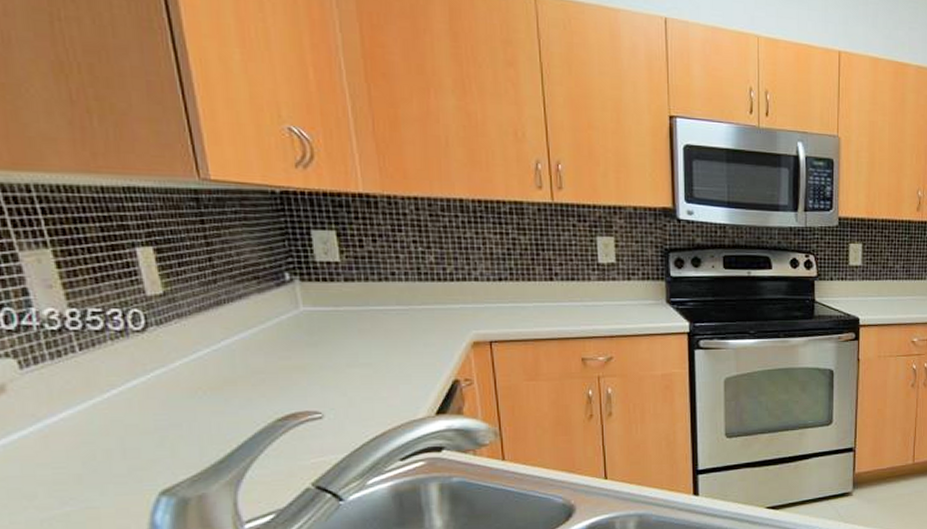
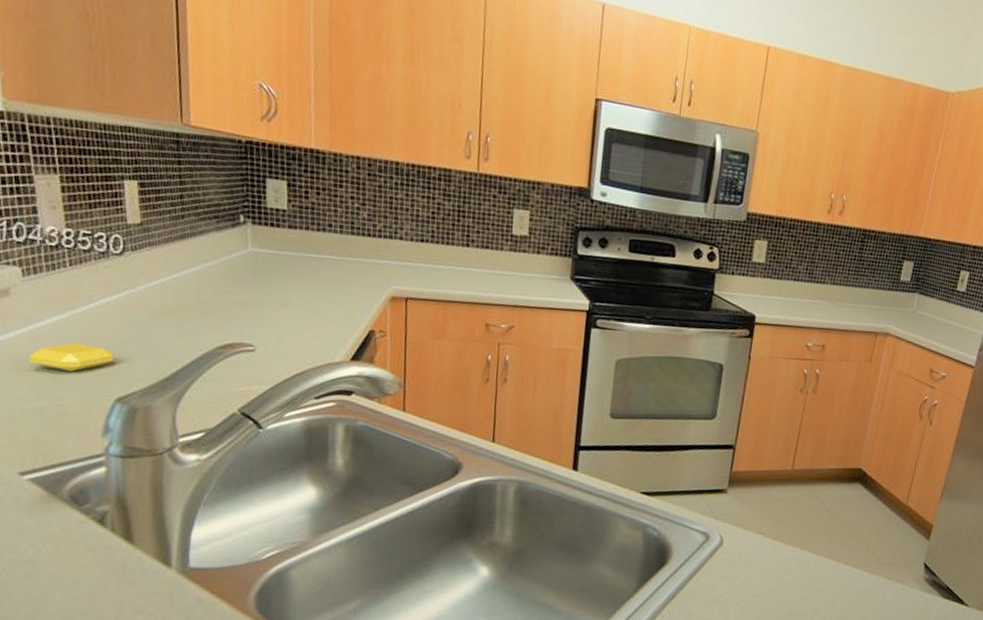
soap bar: none [43,436,152,469] -> present [29,343,115,372]

